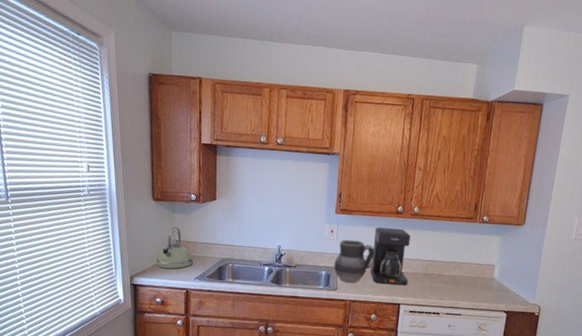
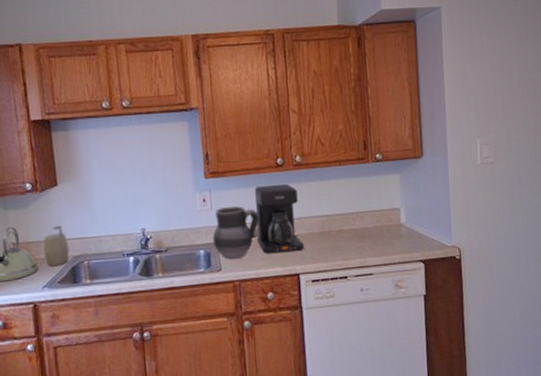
soap dispenser: none [199,232,219,264] -> present [44,225,69,267]

